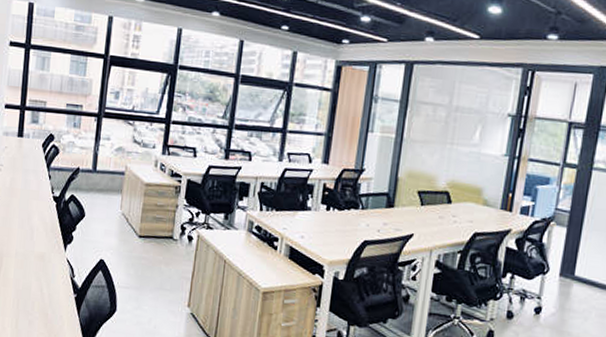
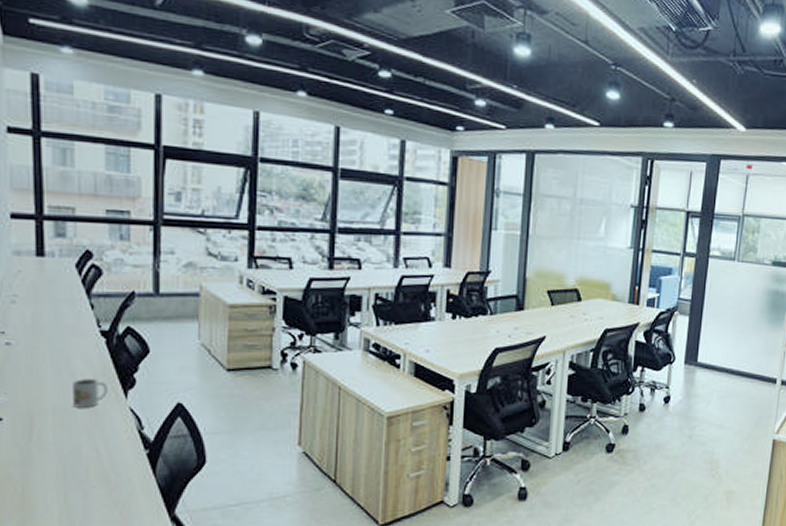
mug: none [29,232,54,256] -> present [73,379,108,408]

